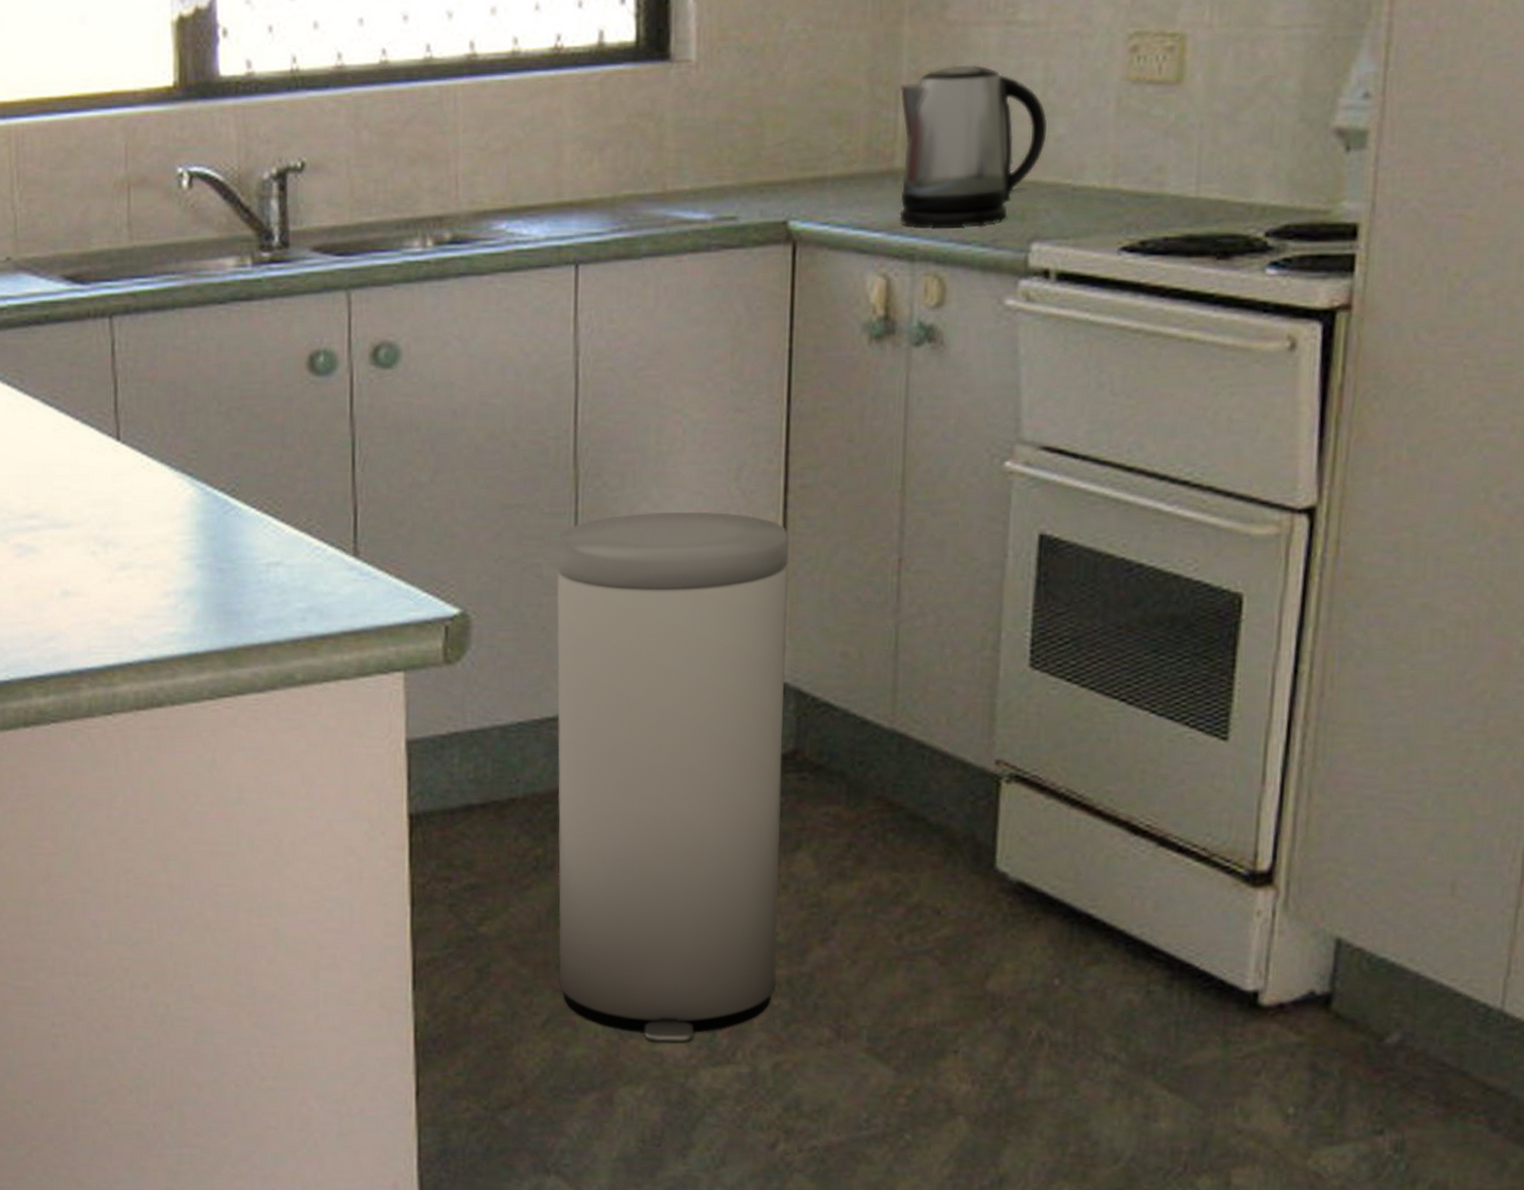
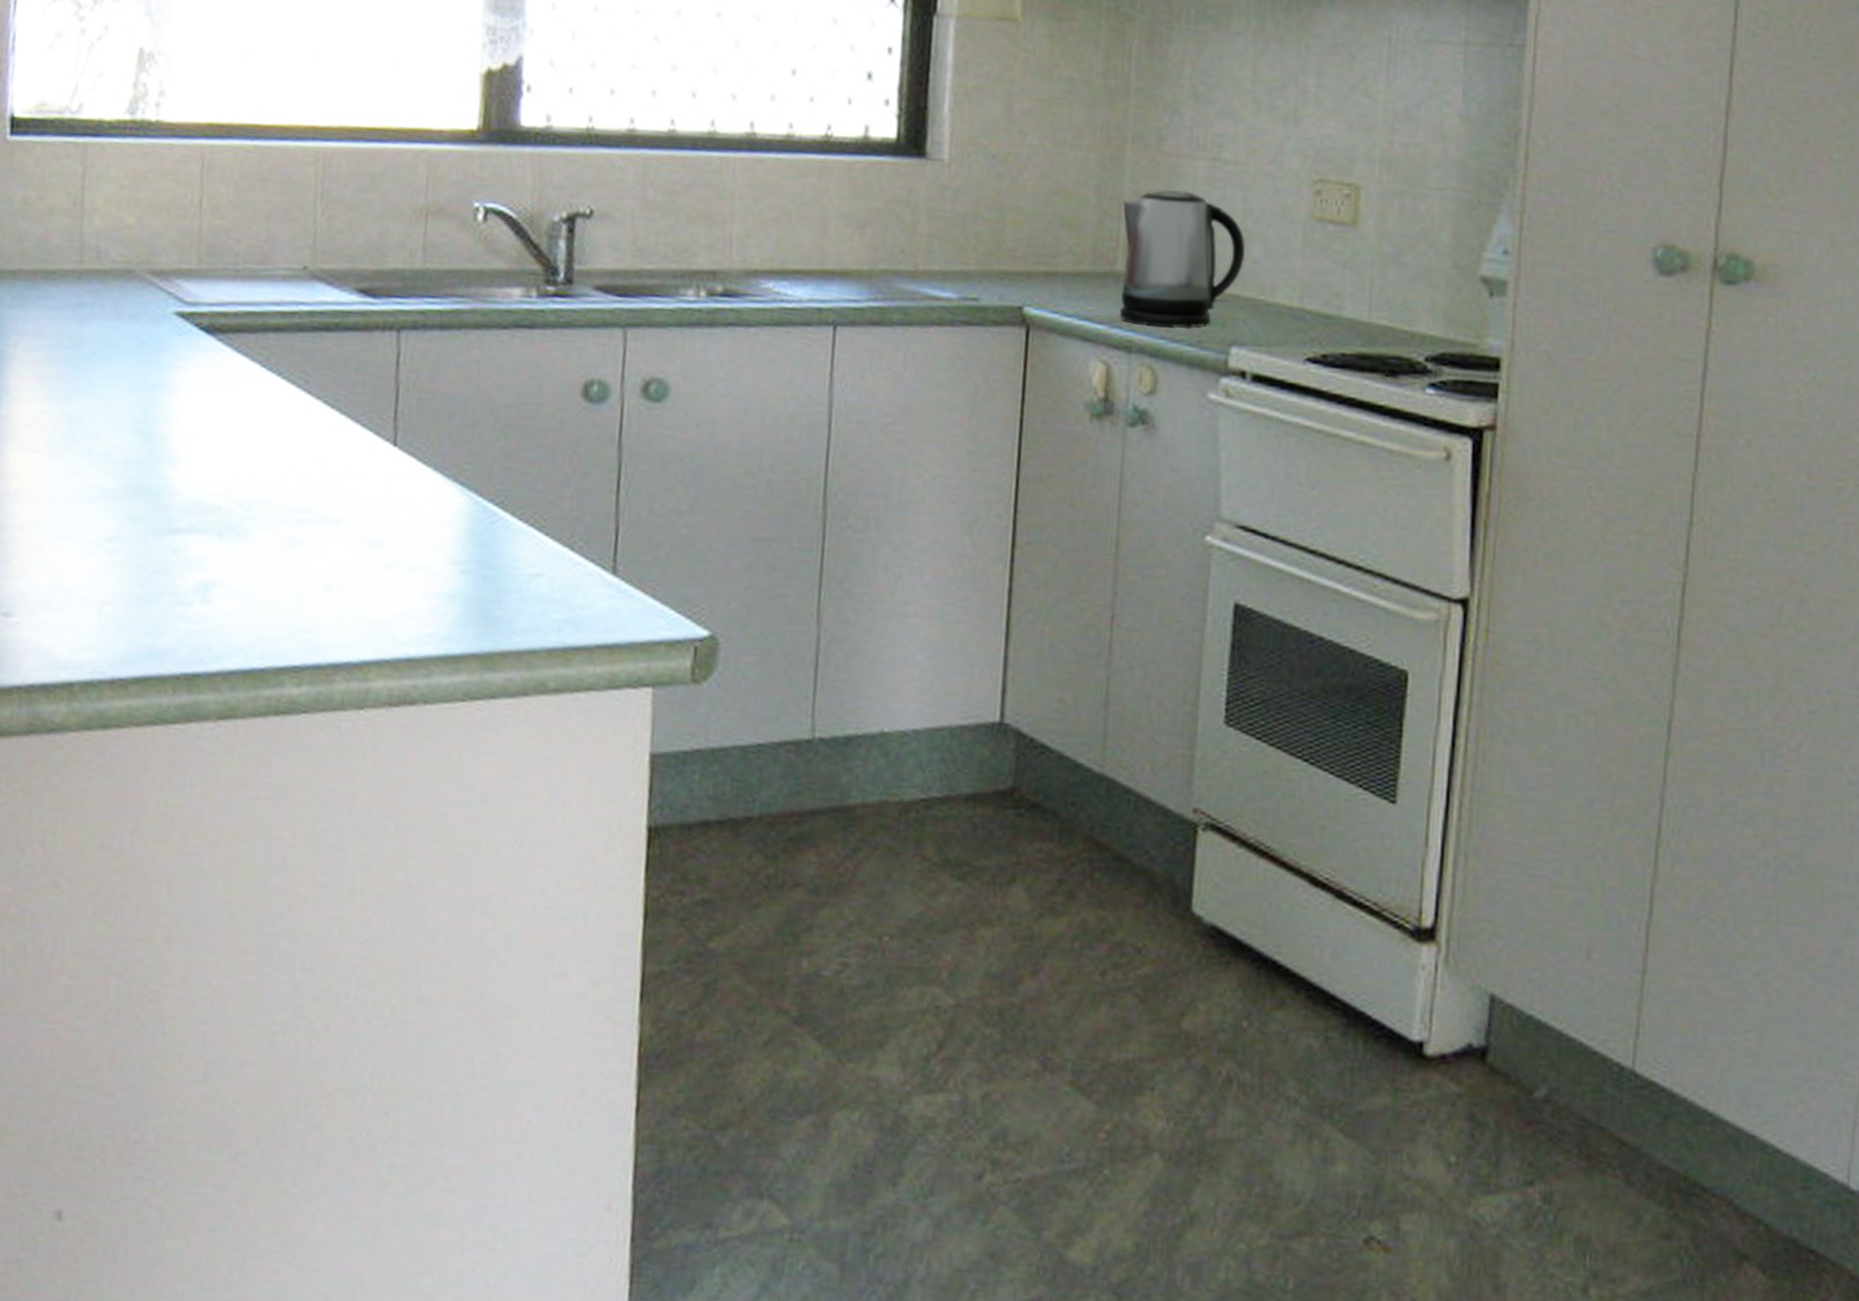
pedal bin: present [556,511,789,1045] -> none [782,555,1015,1071]

